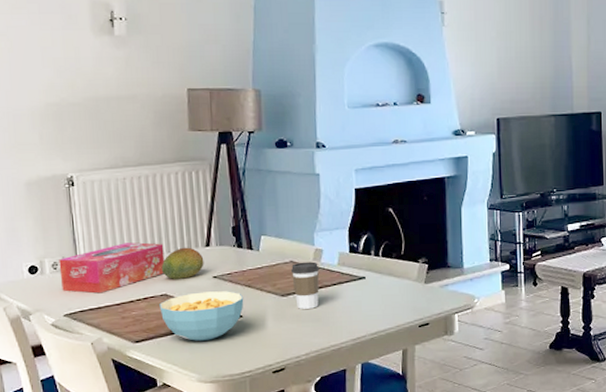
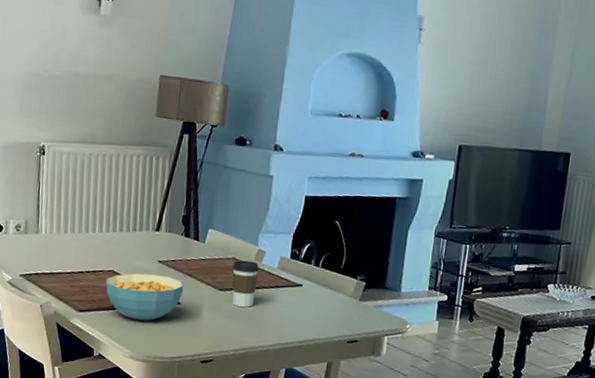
tissue box: present [59,242,165,294] -> none [21,215,118,260]
fruit: present [161,247,204,280] -> none [112,228,153,259]

